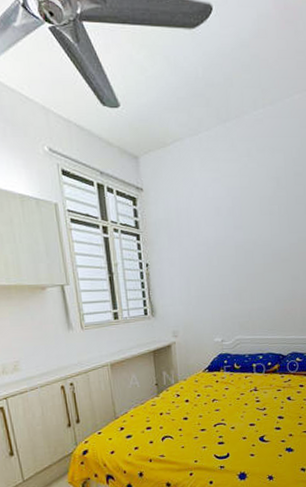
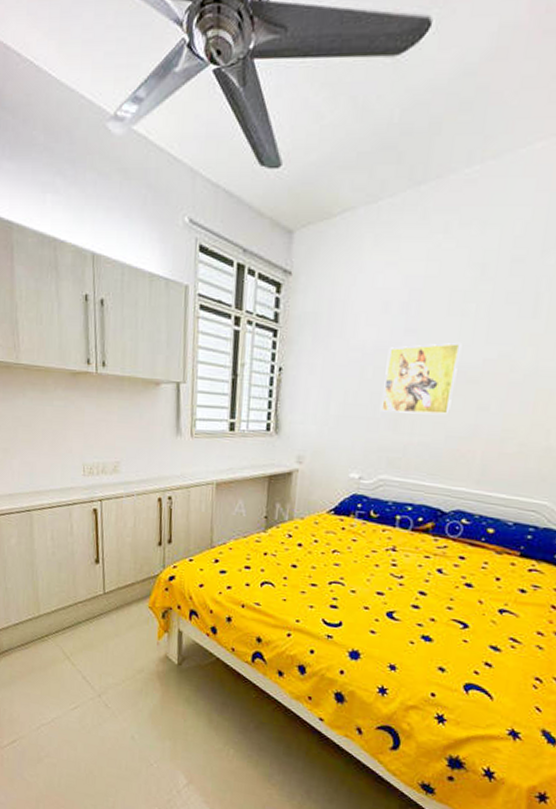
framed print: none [225,233,275,289] -> present [380,342,462,415]

